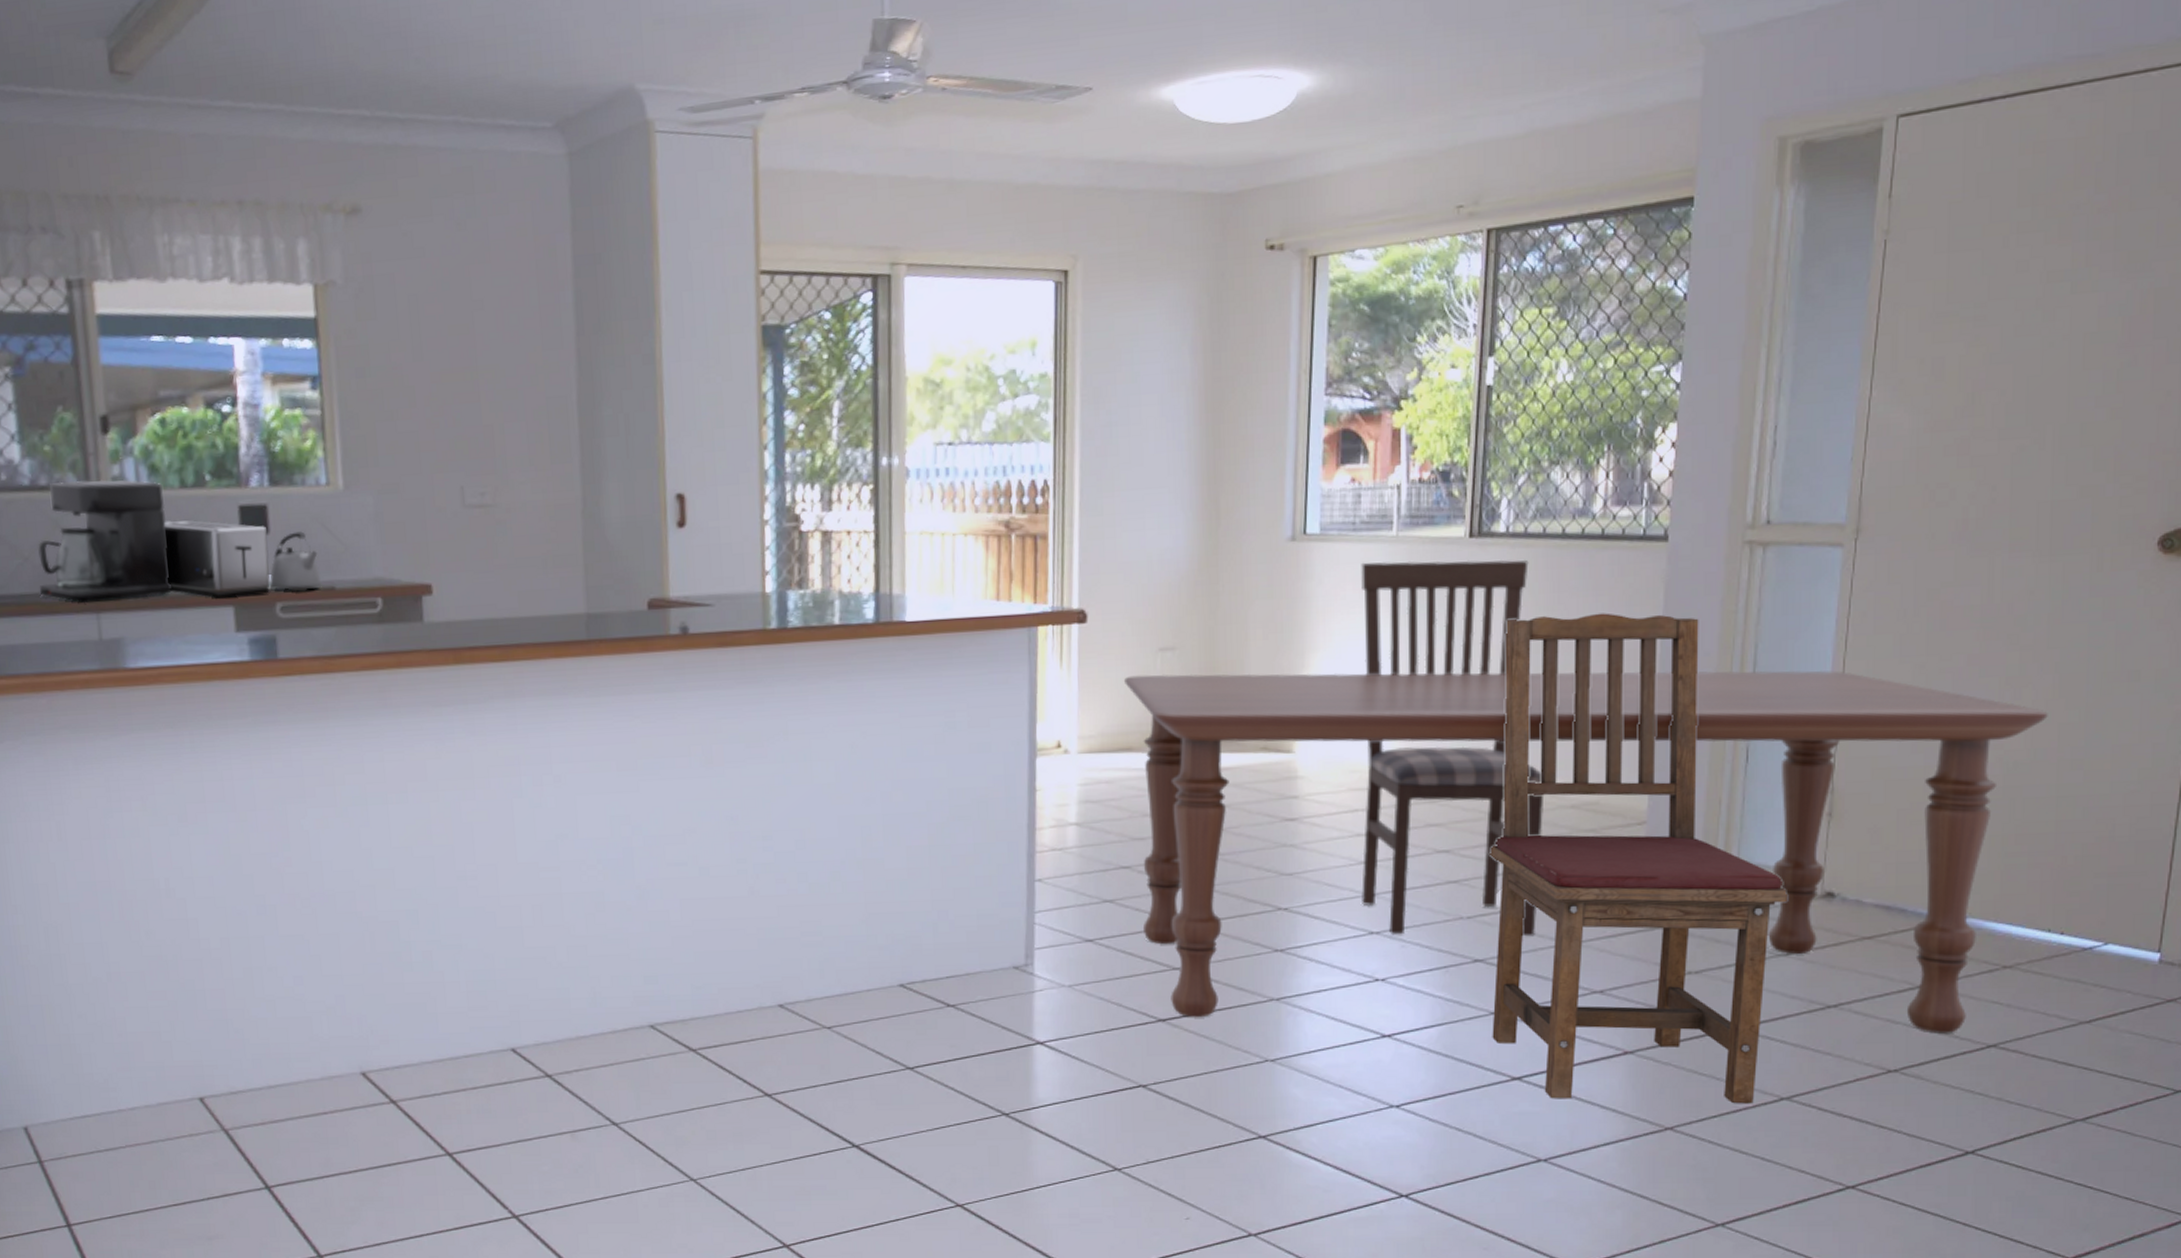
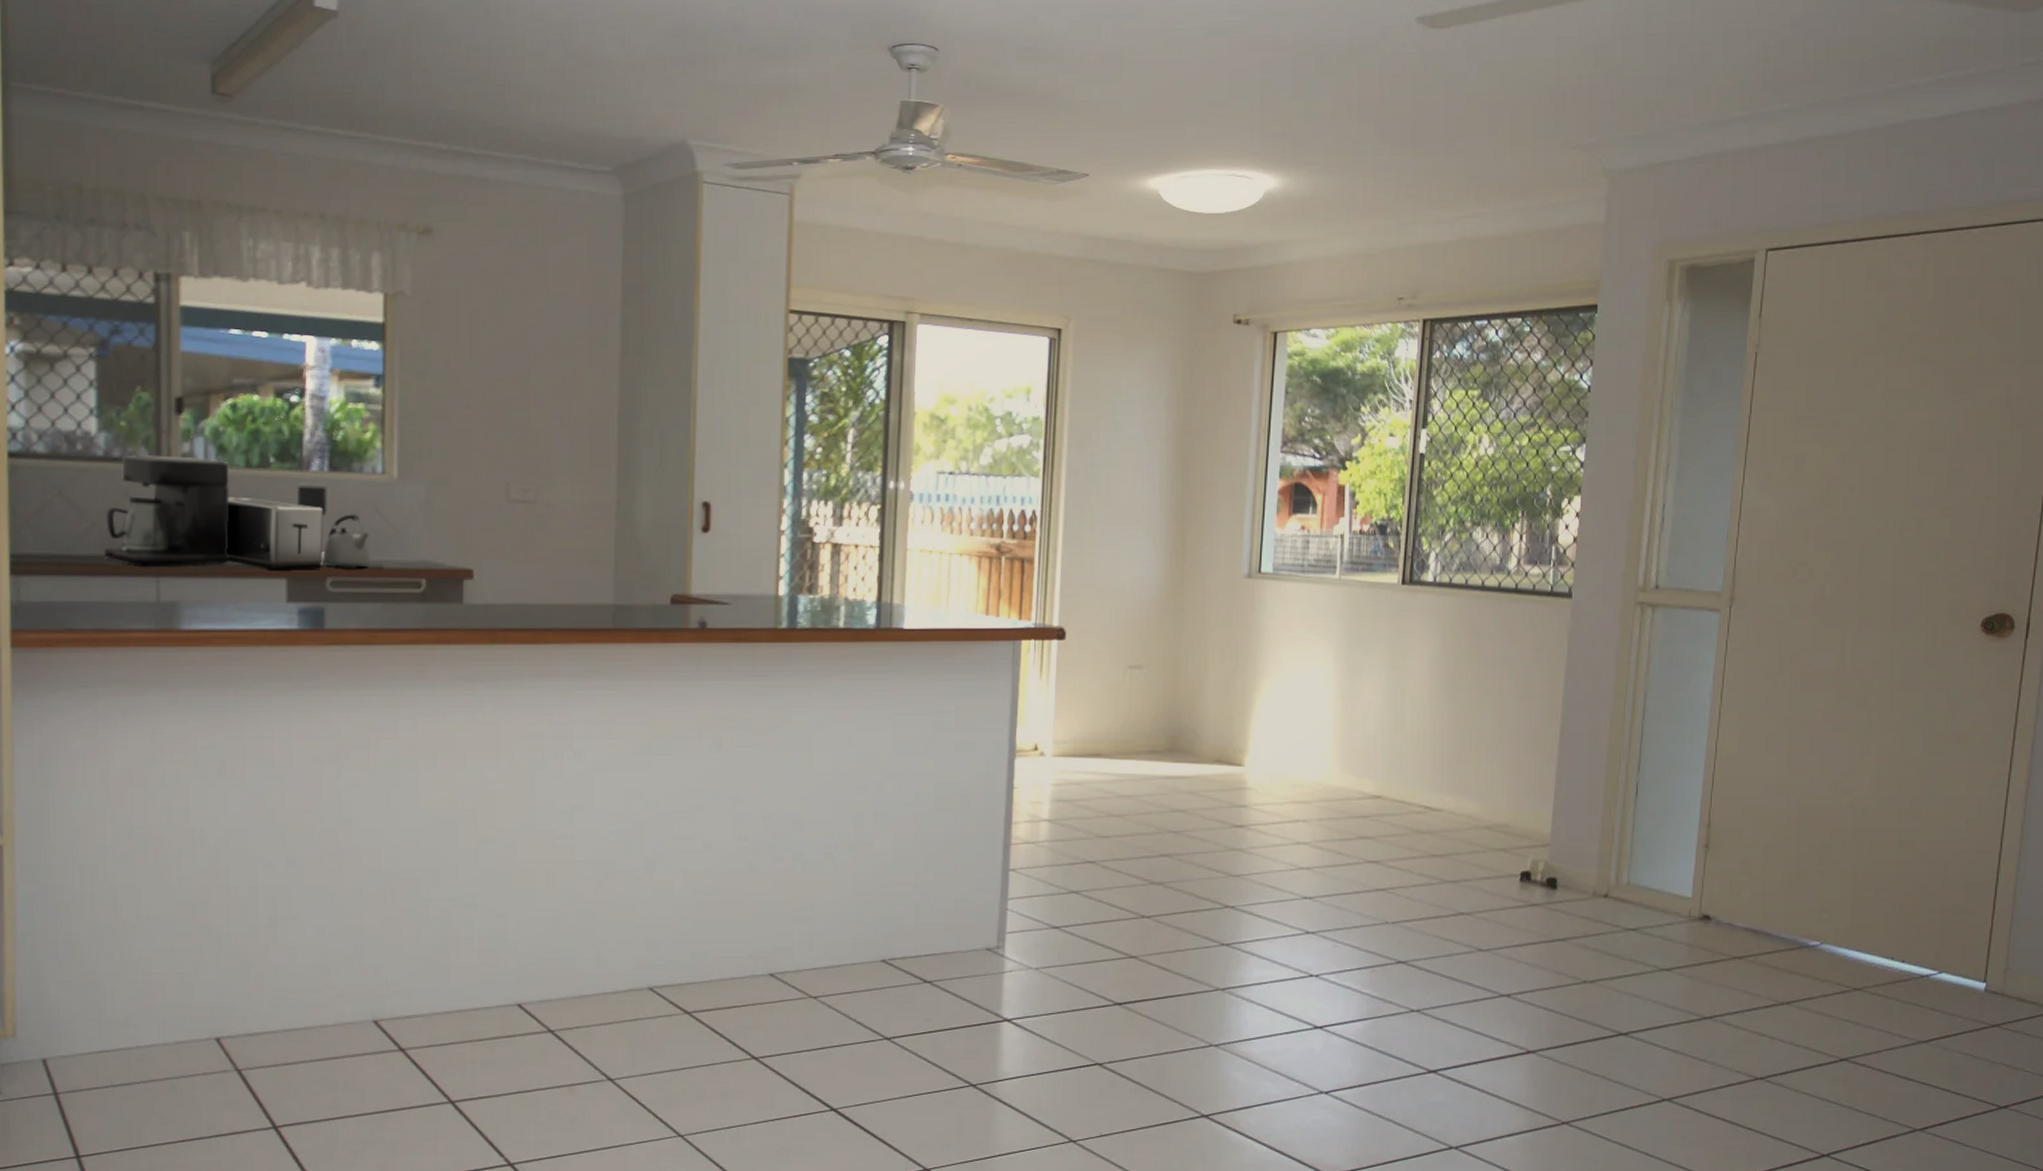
dining table: present [1124,670,2048,1033] -> none [1097,689,1891,1047]
dining chair: present [1360,559,1545,937] -> none [1299,600,1462,942]
dining chair: present [1490,613,1787,1104] -> none [1411,657,1670,1103]

